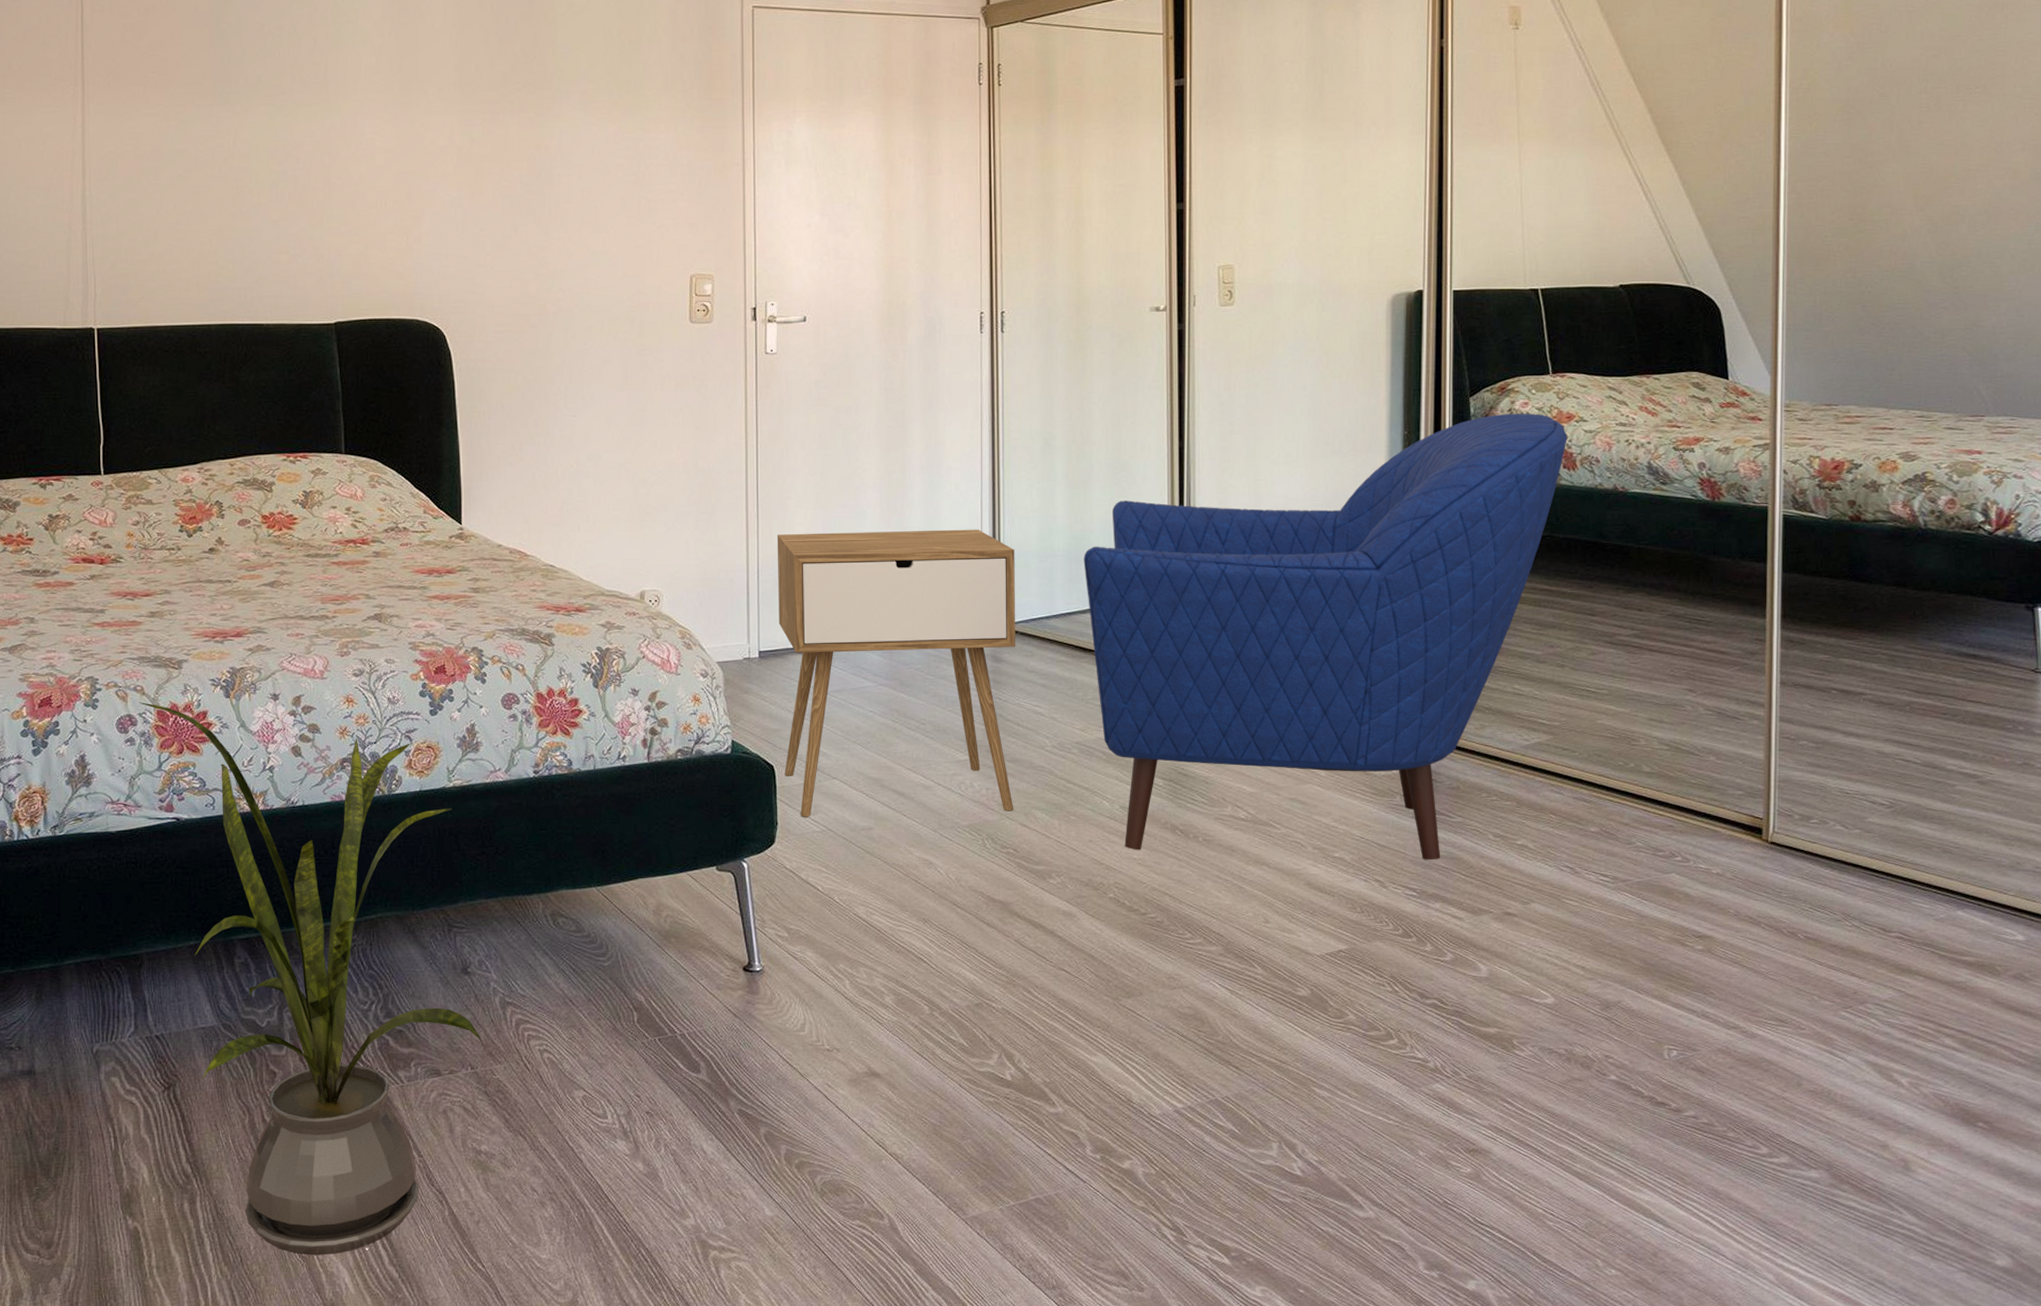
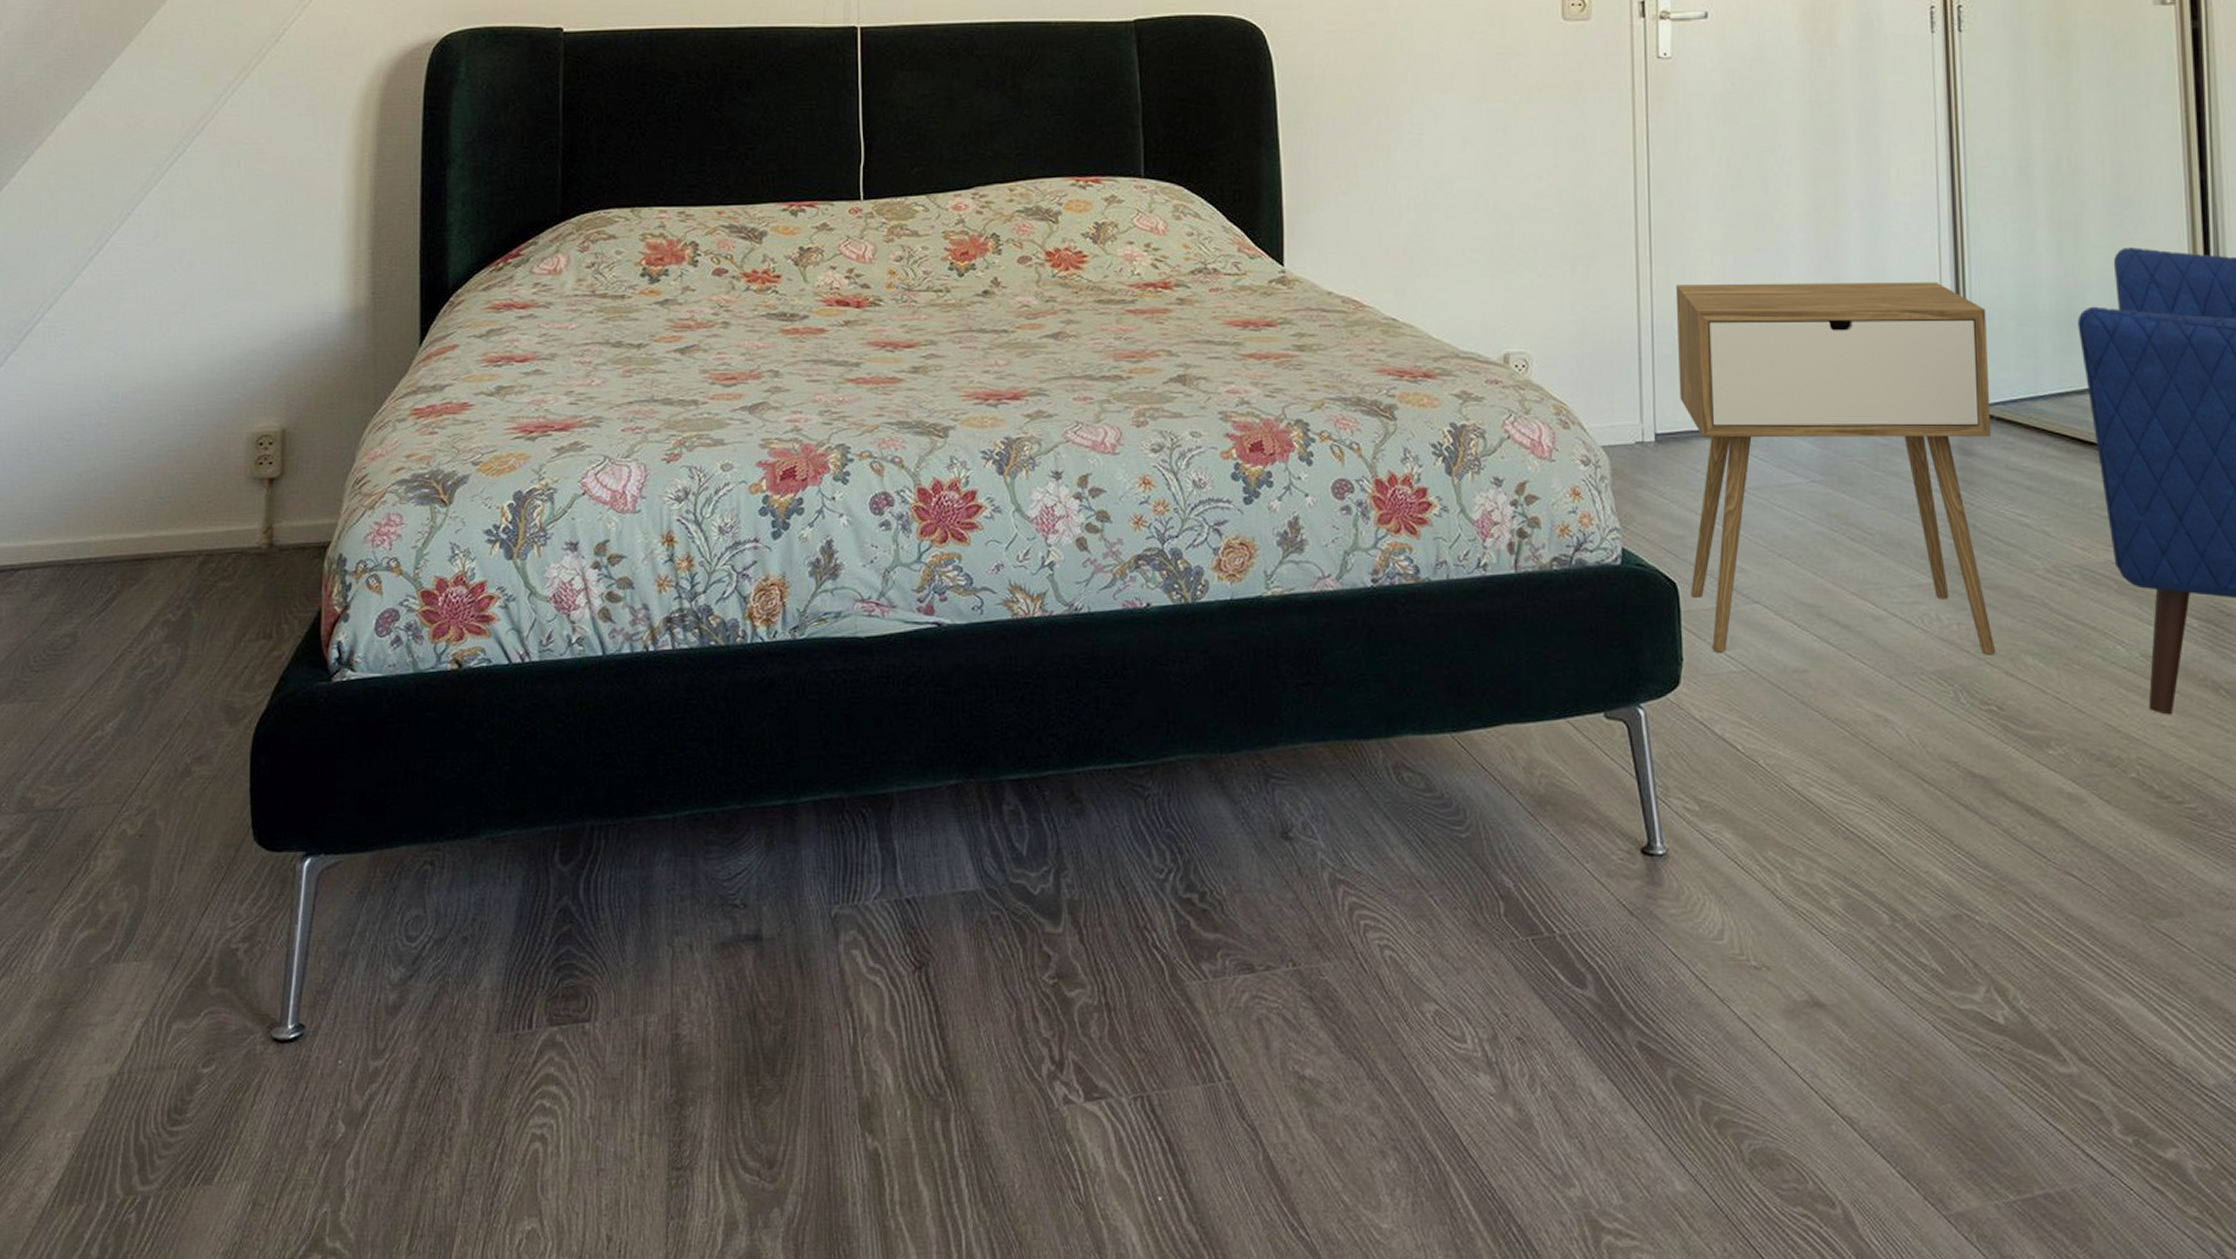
house plant: present [139,702,484,1256] -> none [897,477,1309,1203]

